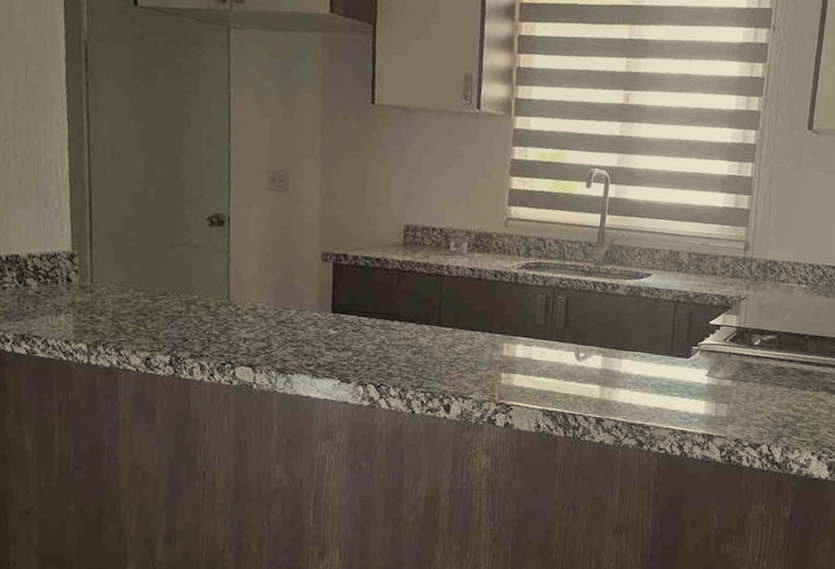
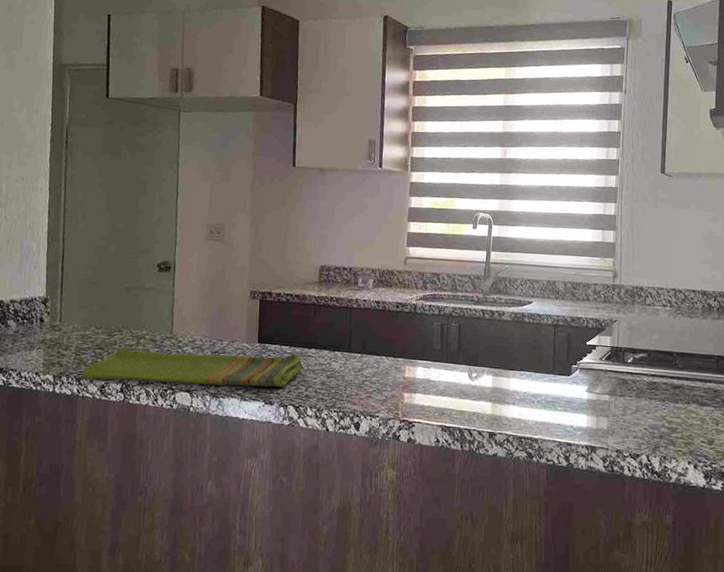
dish towel: none [120,315,384,364] -> present [81,348,302,388]

